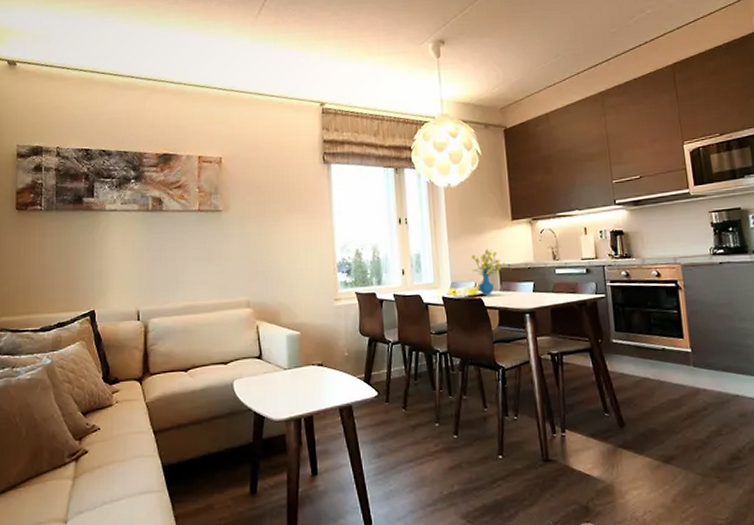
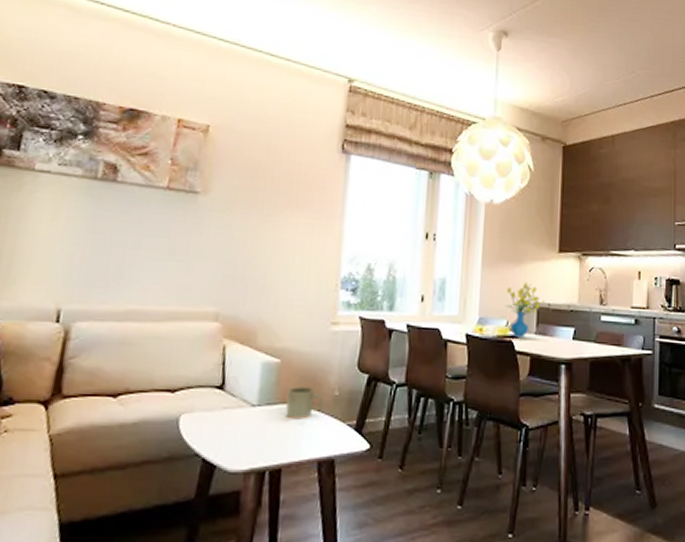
mug: none [309,351,337,377] -> present [285,387,323,420]

